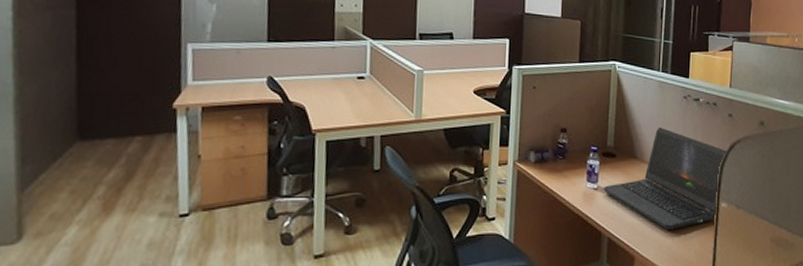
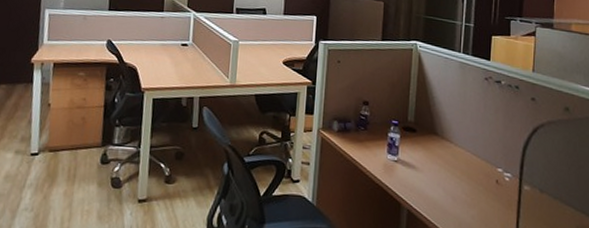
laptop computer: present [603,126,728,231] -> none [403,105,531,209]

